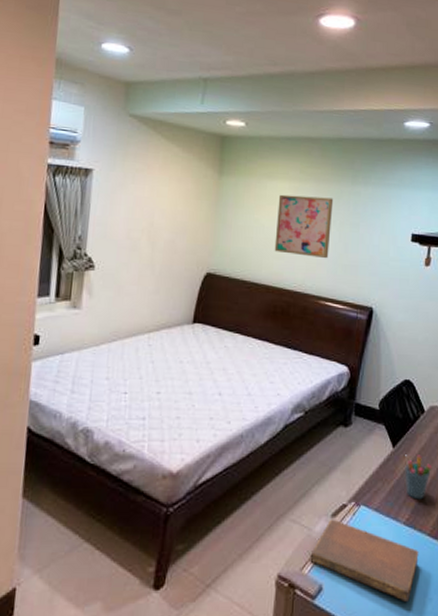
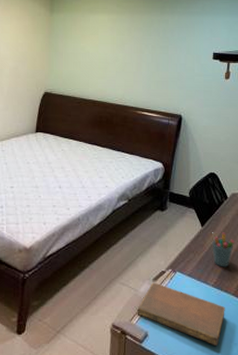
wall art: present [274,194,334,259] -> none [98,25,146,77]

